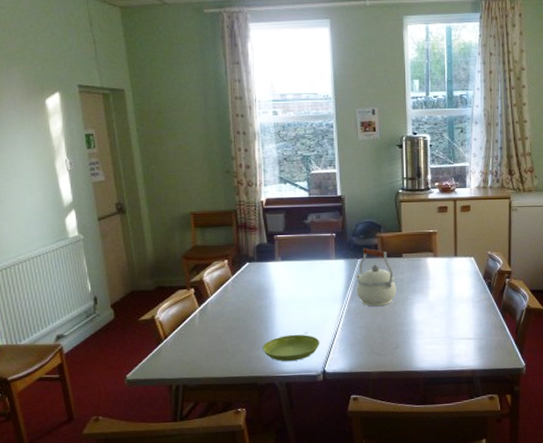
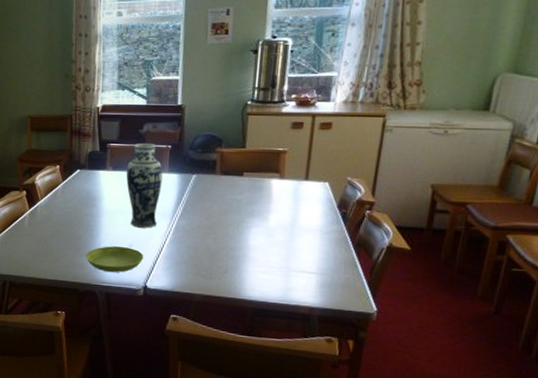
vase: none [296,232,330,314] -> present [126,142,163,228]
kettle: present [356,247,397,307] -> none [187,163,233,227]

